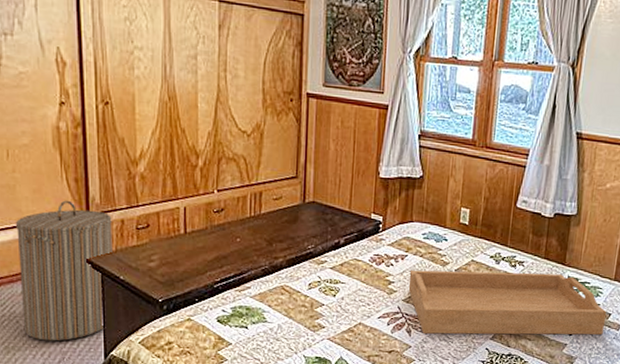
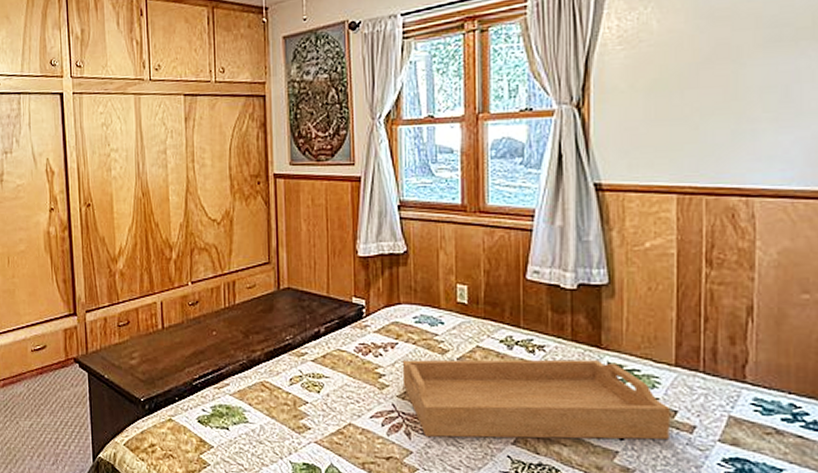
laundry hamper: present [16,200,112,341] -> none [16,301,97,443]

